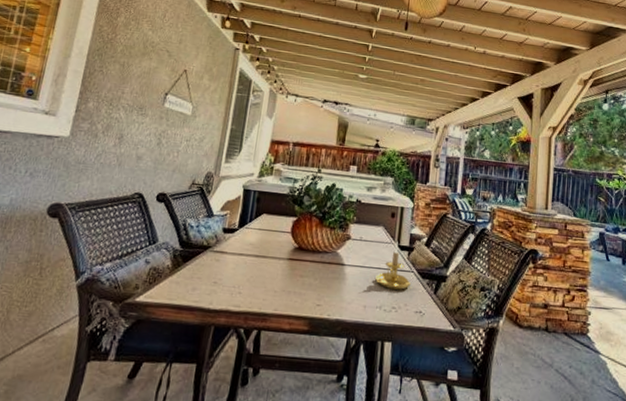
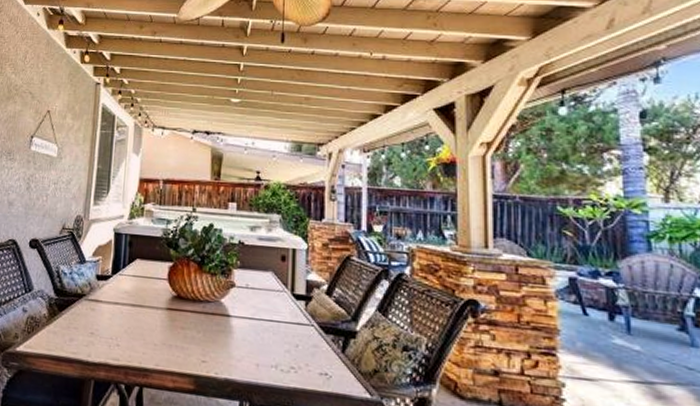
candle holder: present [375,241,412,291] -> none [268,289,312,348]

